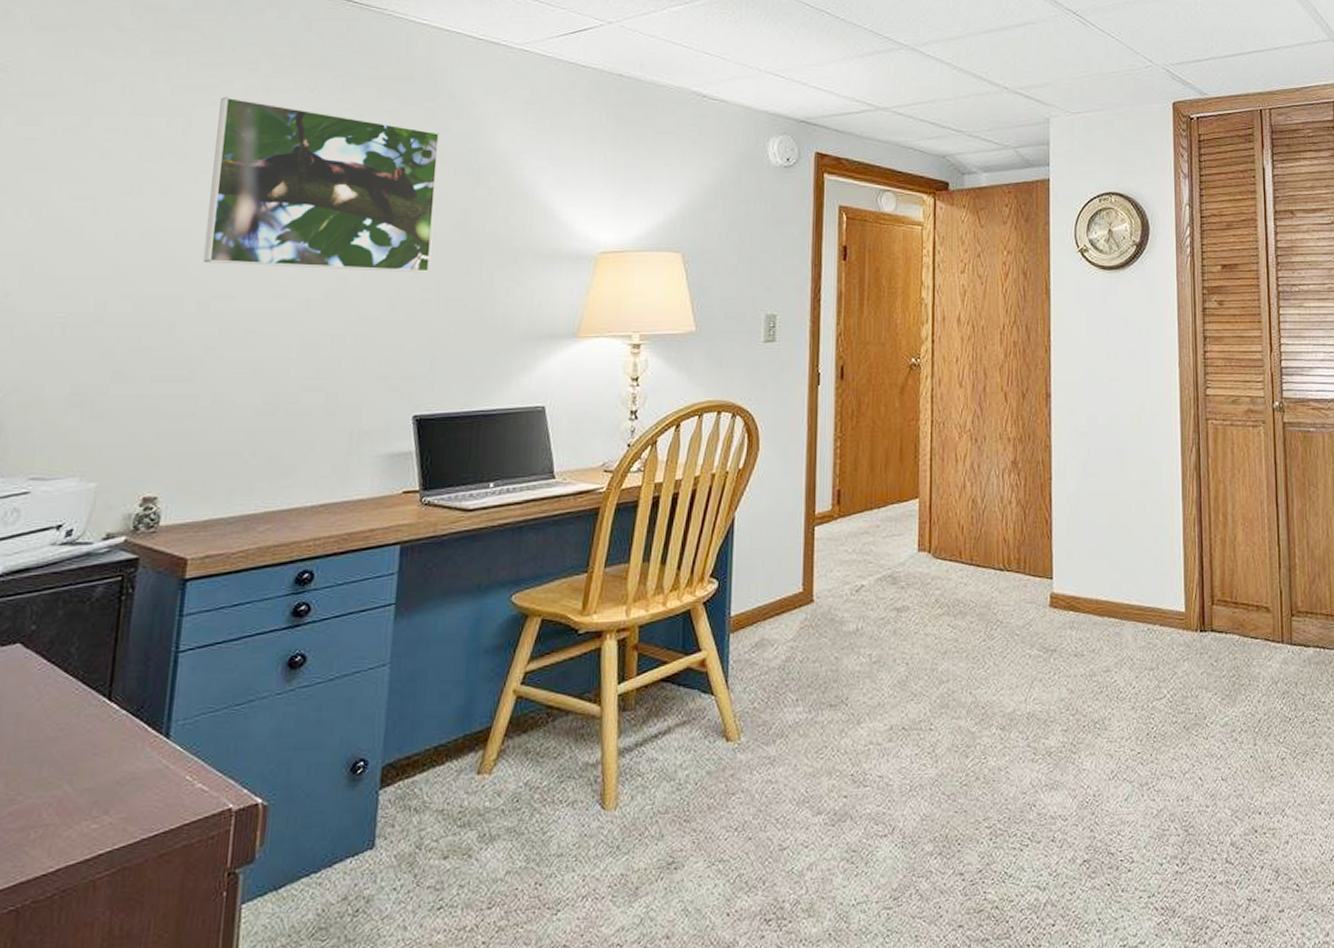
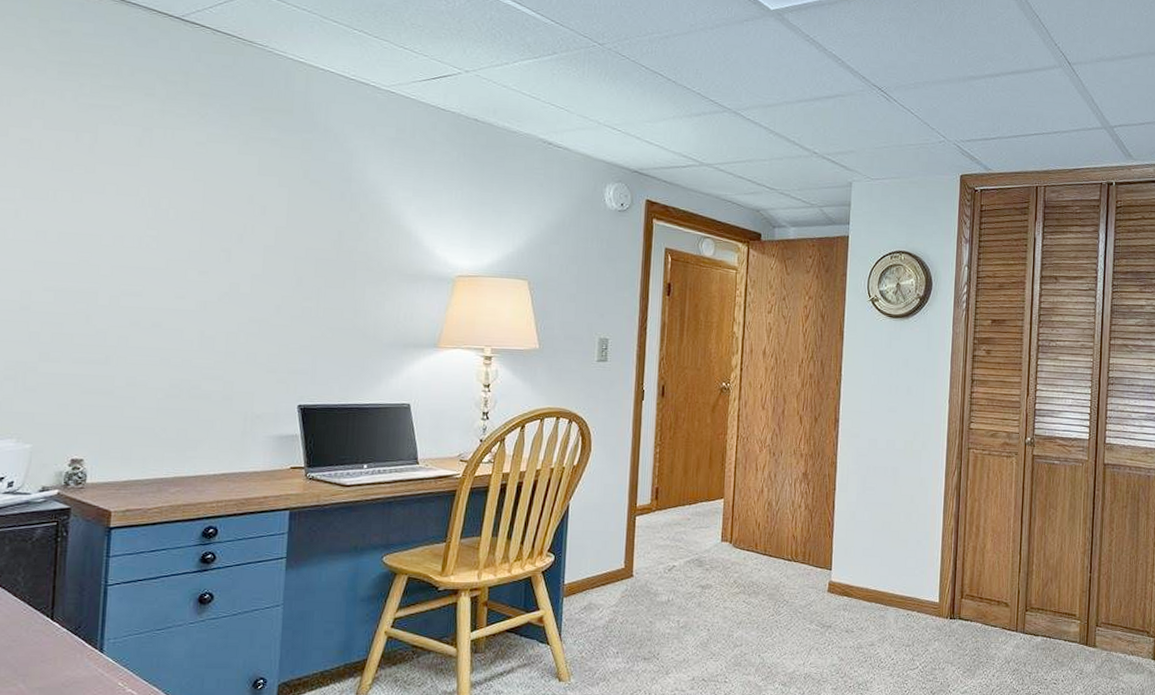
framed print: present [203,97,441,273] -> none [113,117,318,284]

